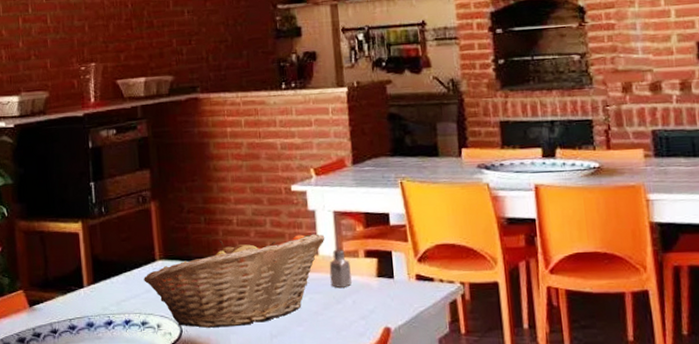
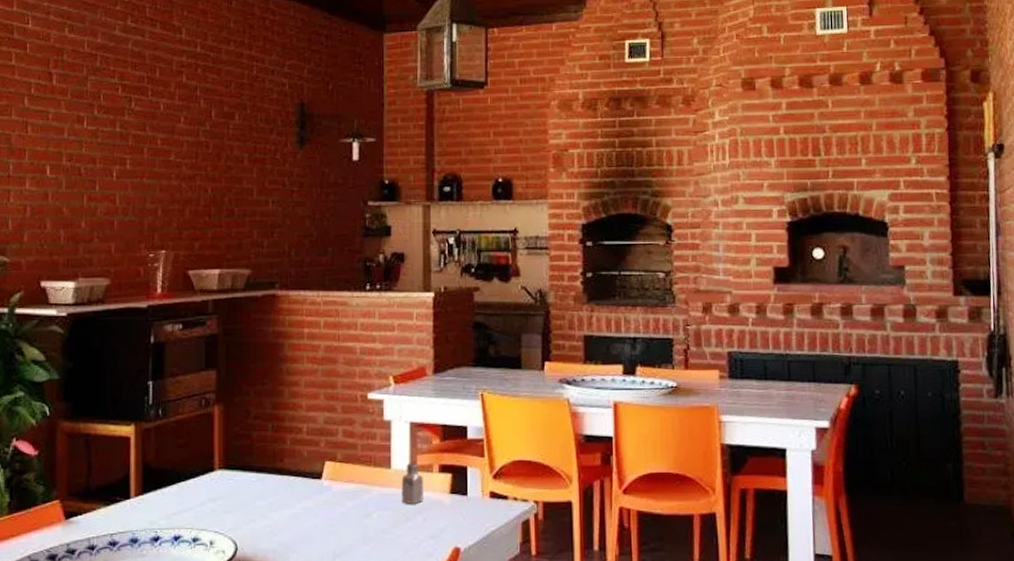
fruit basket: present [144,234,325,328] -> none [199,446,399,546]

